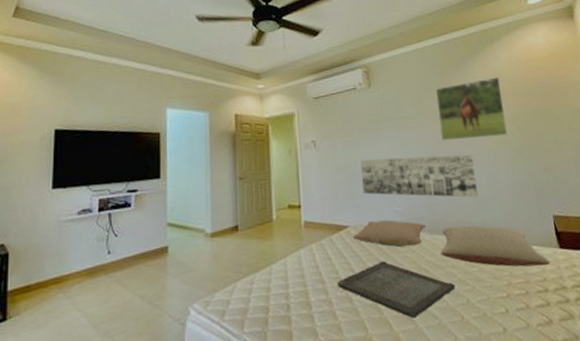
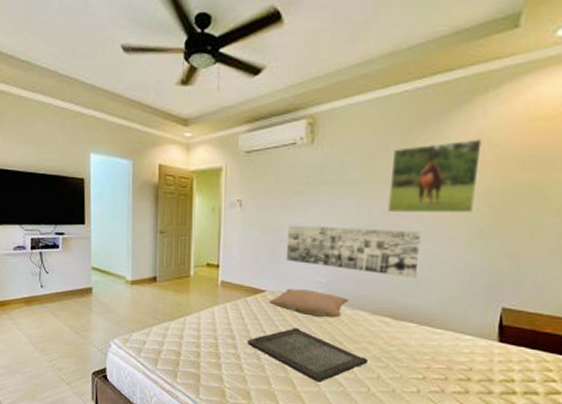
pillow: present [441,225,550,267] -> none [359,304,482,357]

